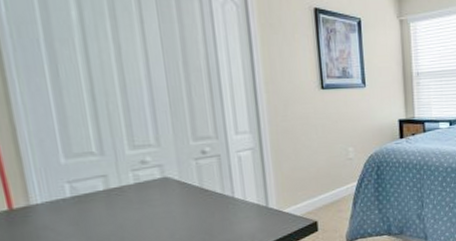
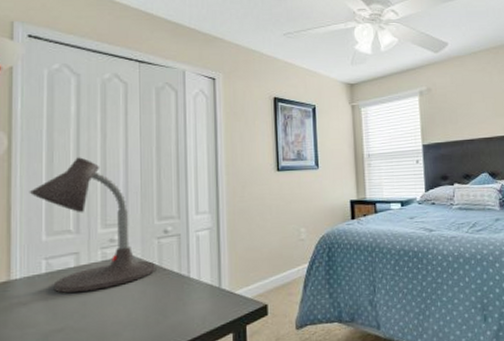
desk lamp: none [34,71,196,217] -> present [29,157,155,293]

